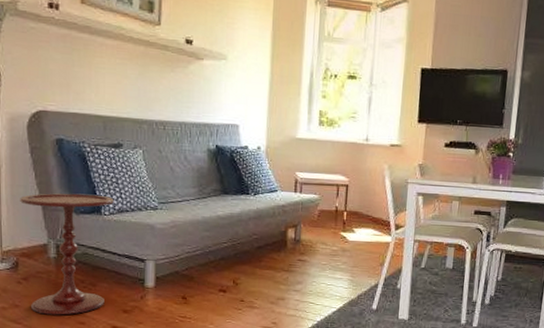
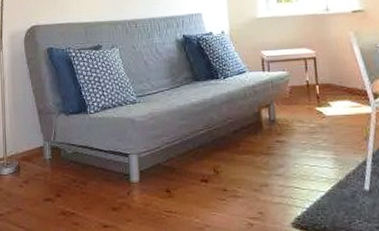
side table: present [20,193,114,316] -> none [20,95,98,217]

